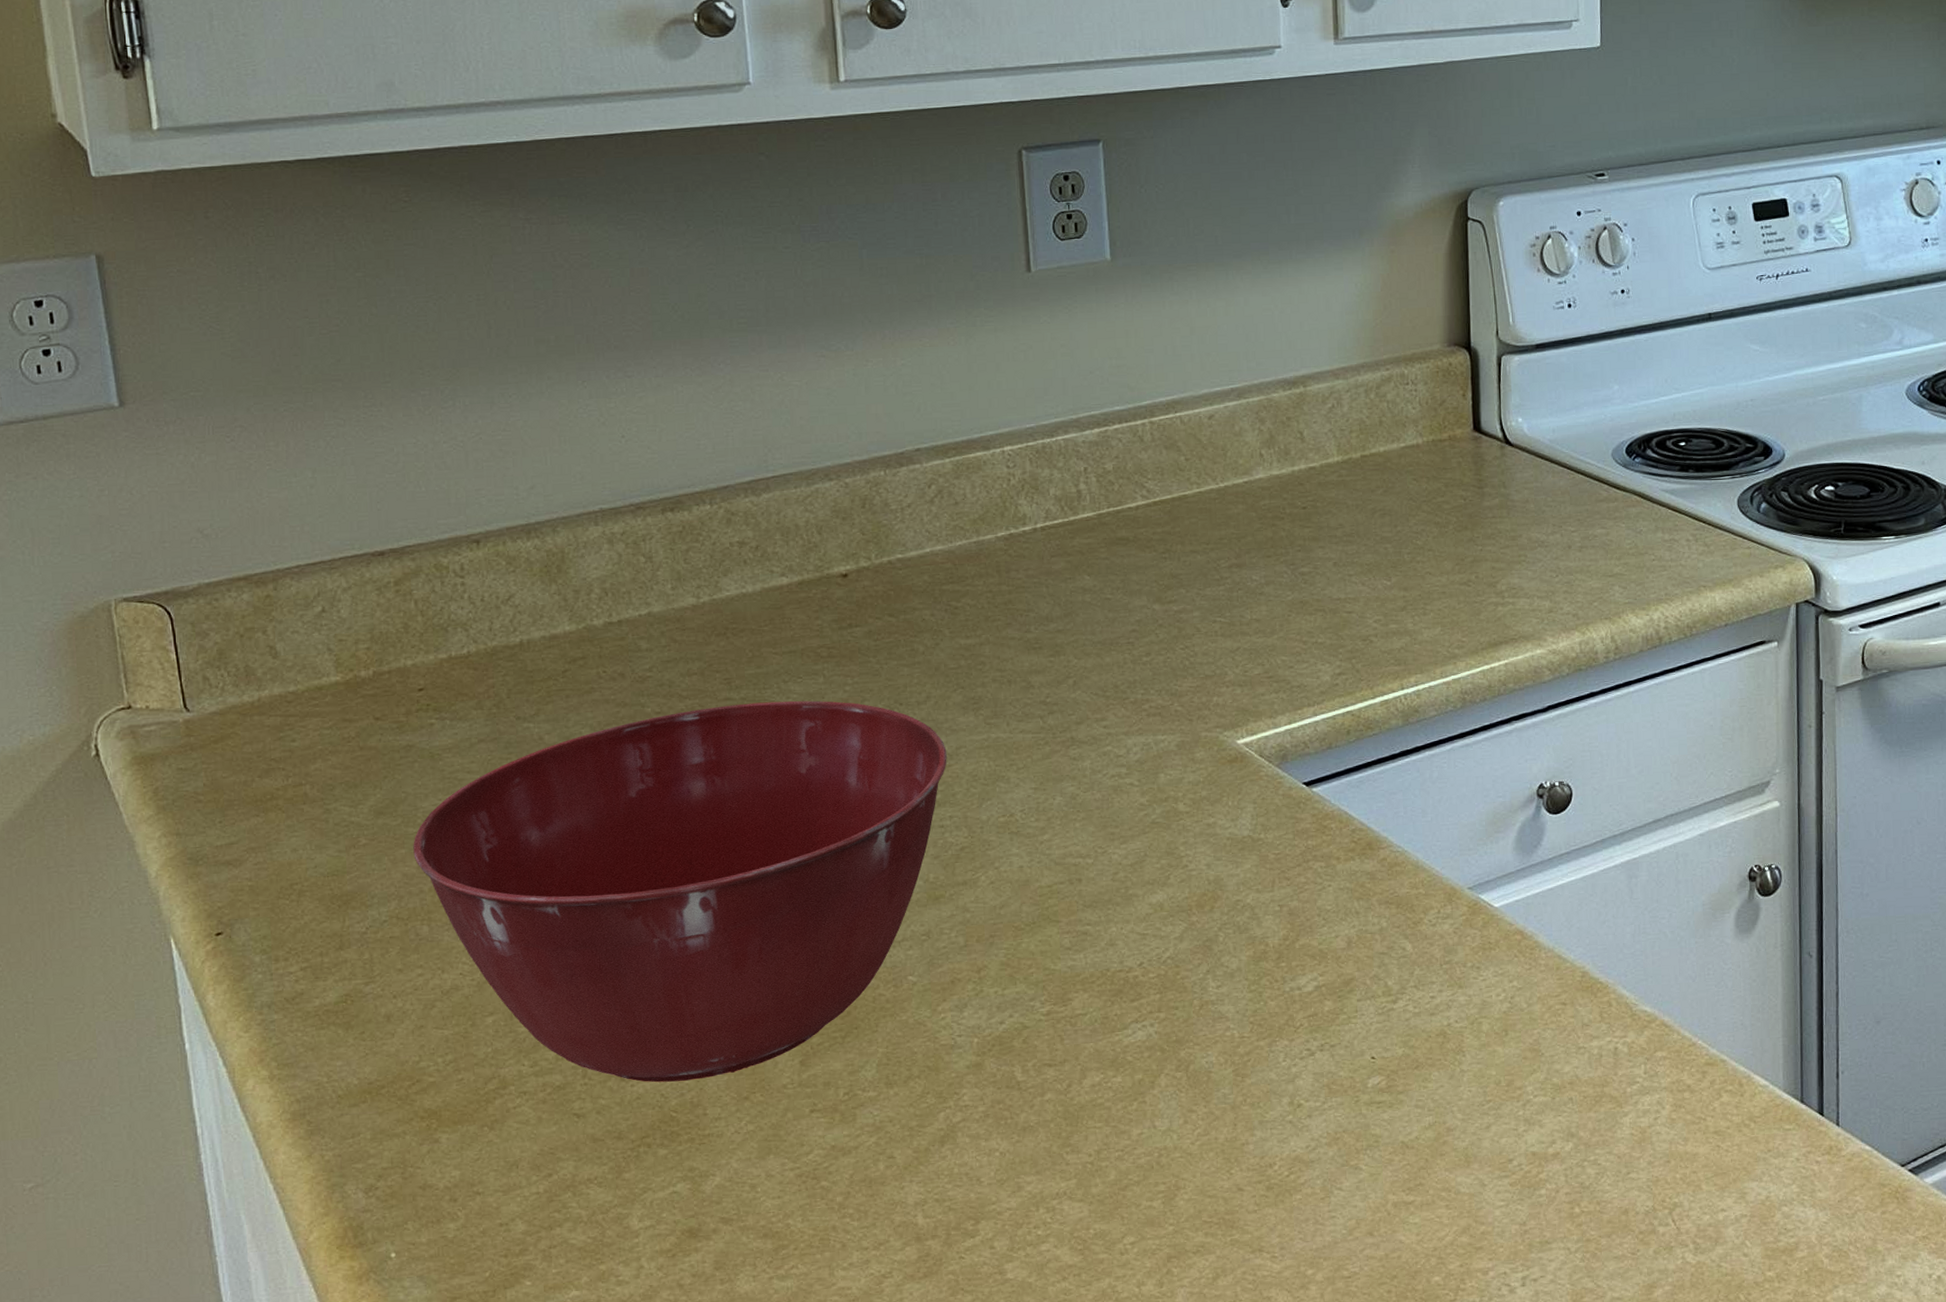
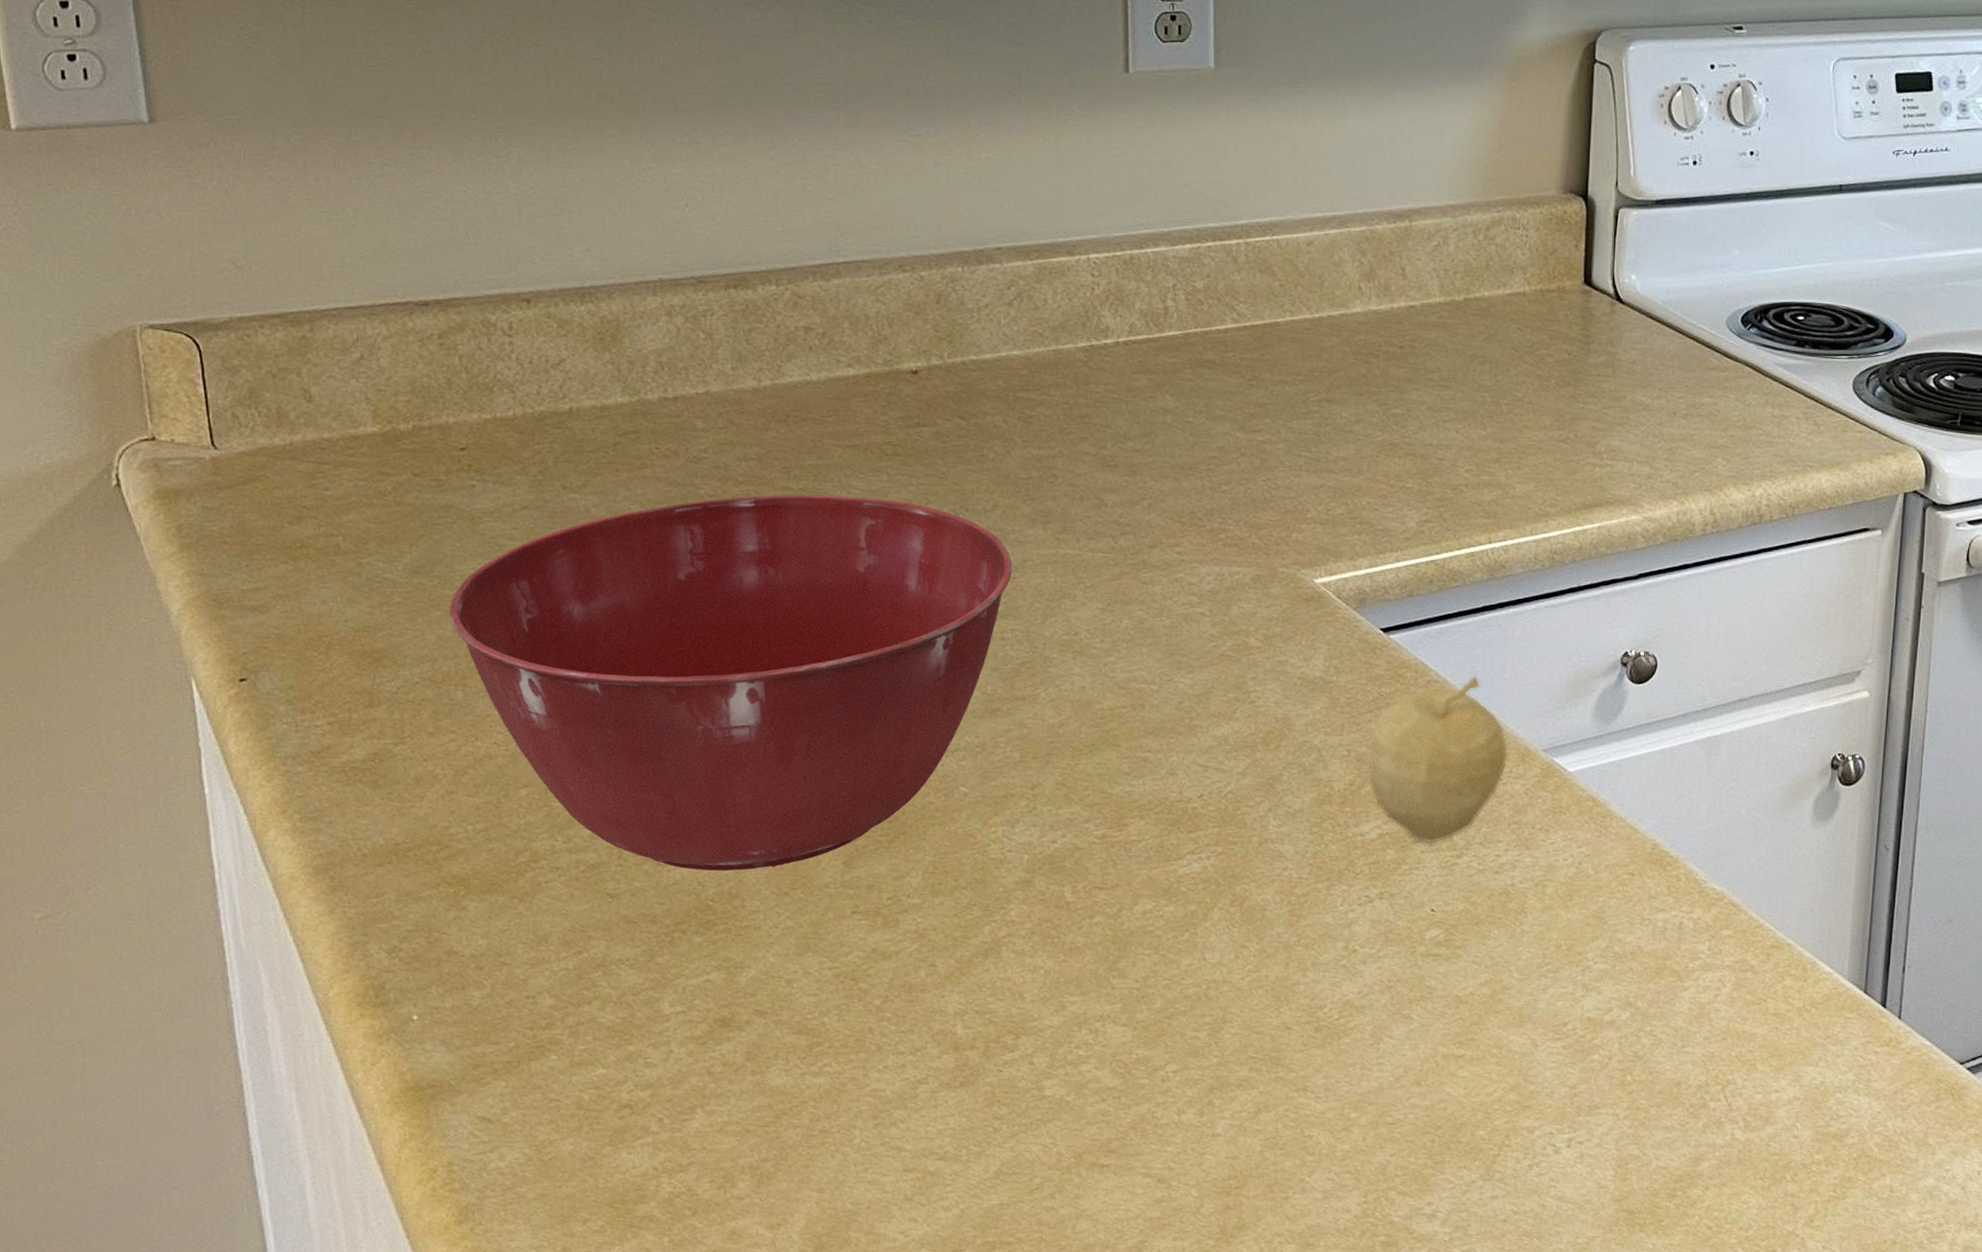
fruit: none [1299,820,1435,992] -> present [1367,675,1508,844]

